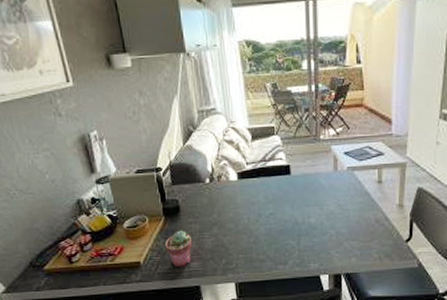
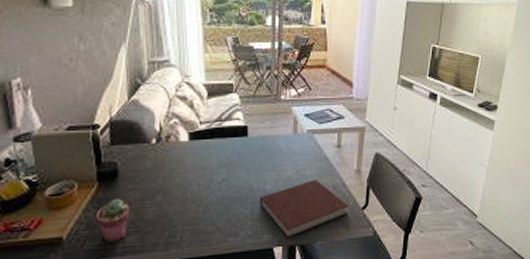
notebook: none [304,214,392,268] -> present [259,180,349,239]

